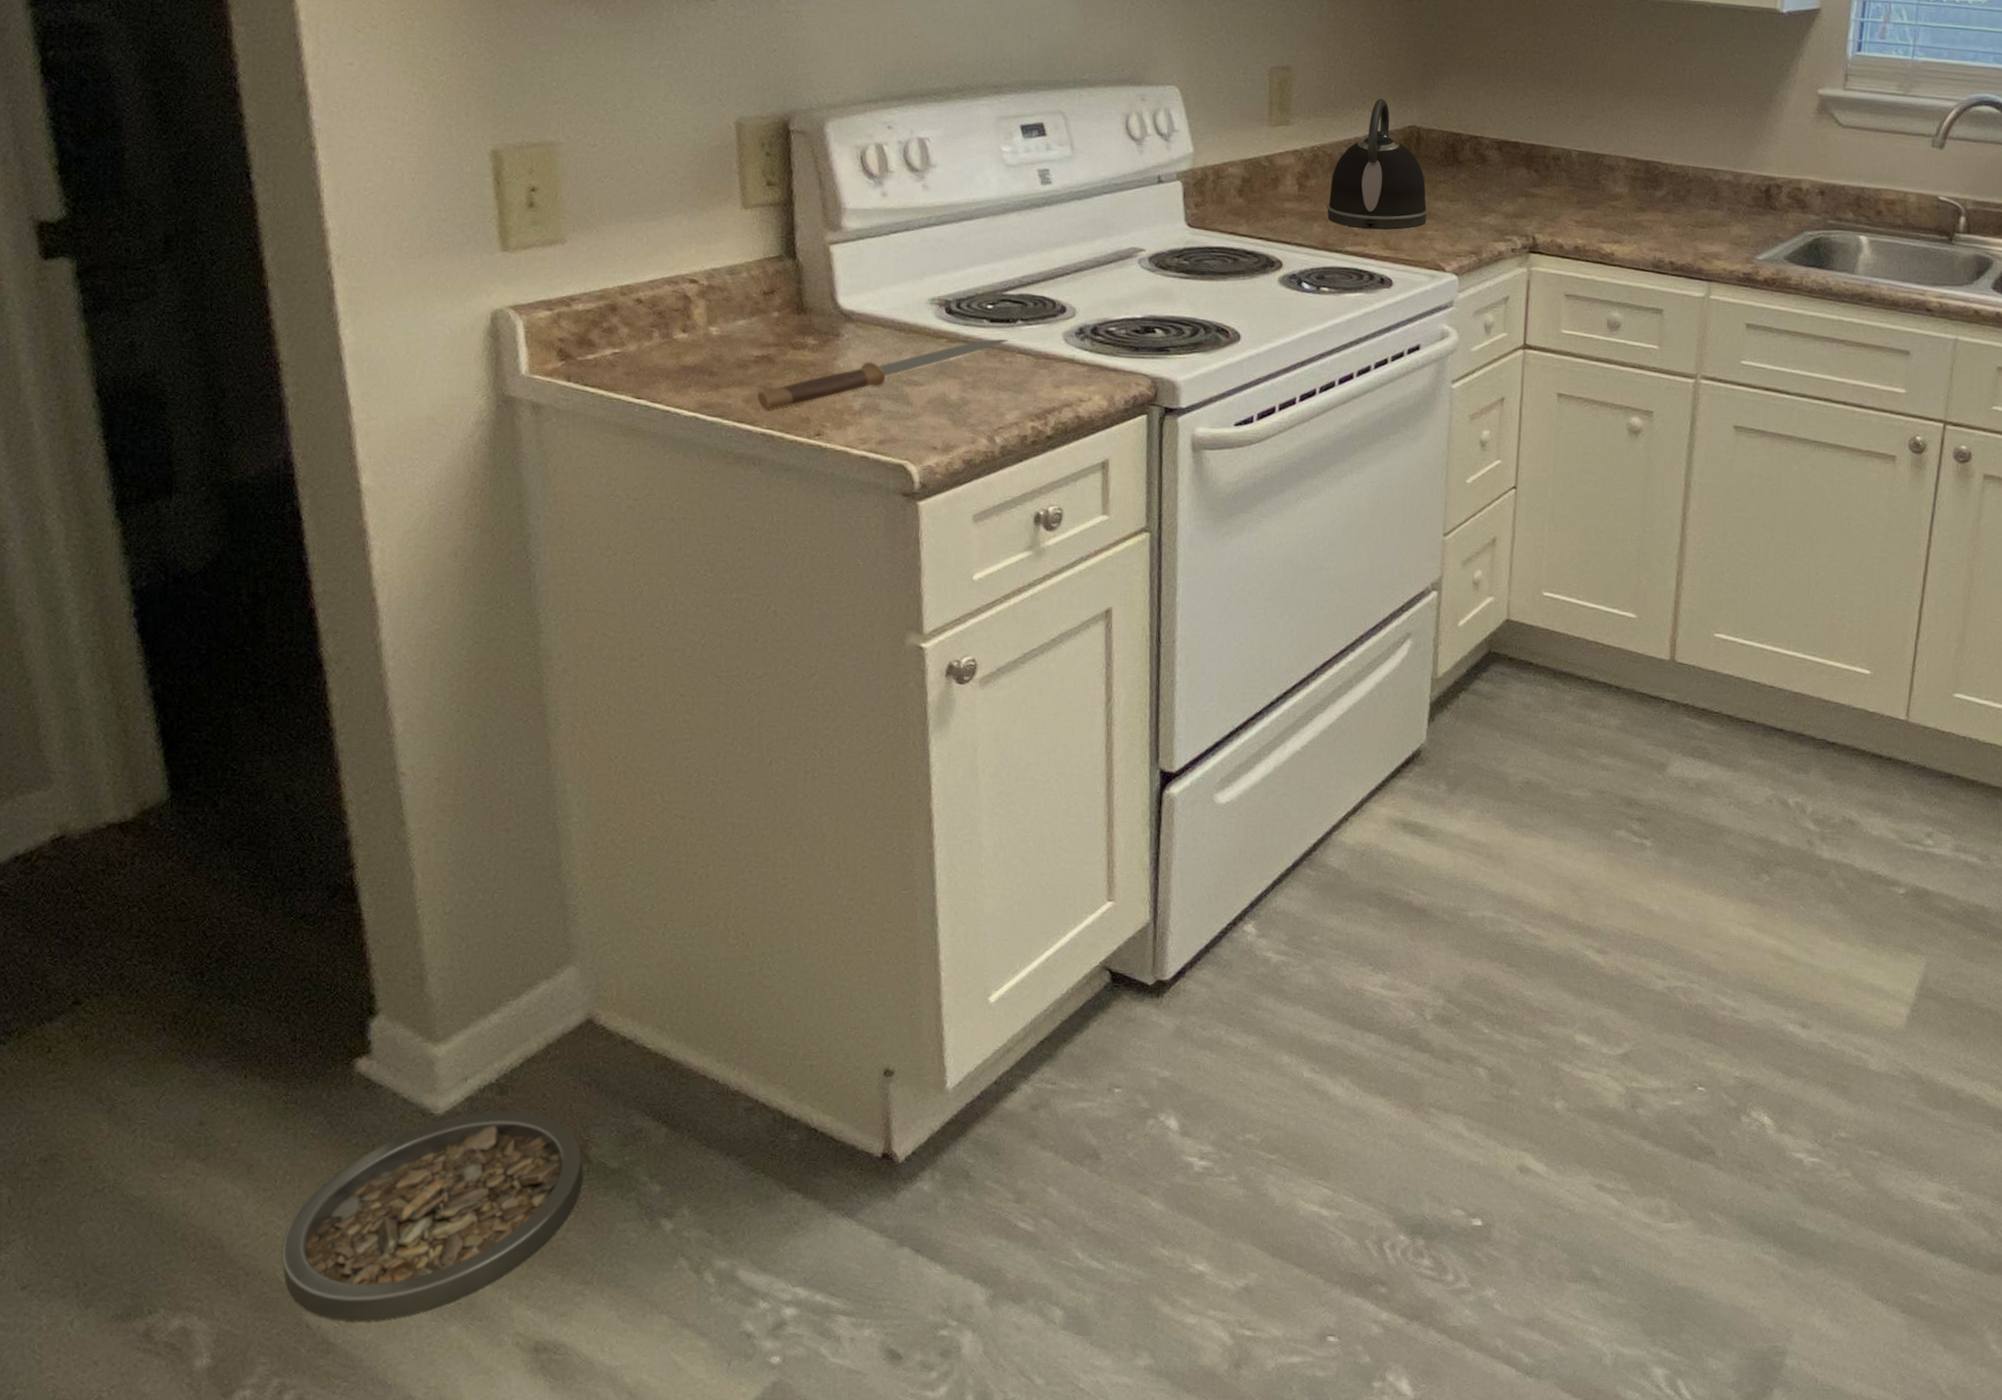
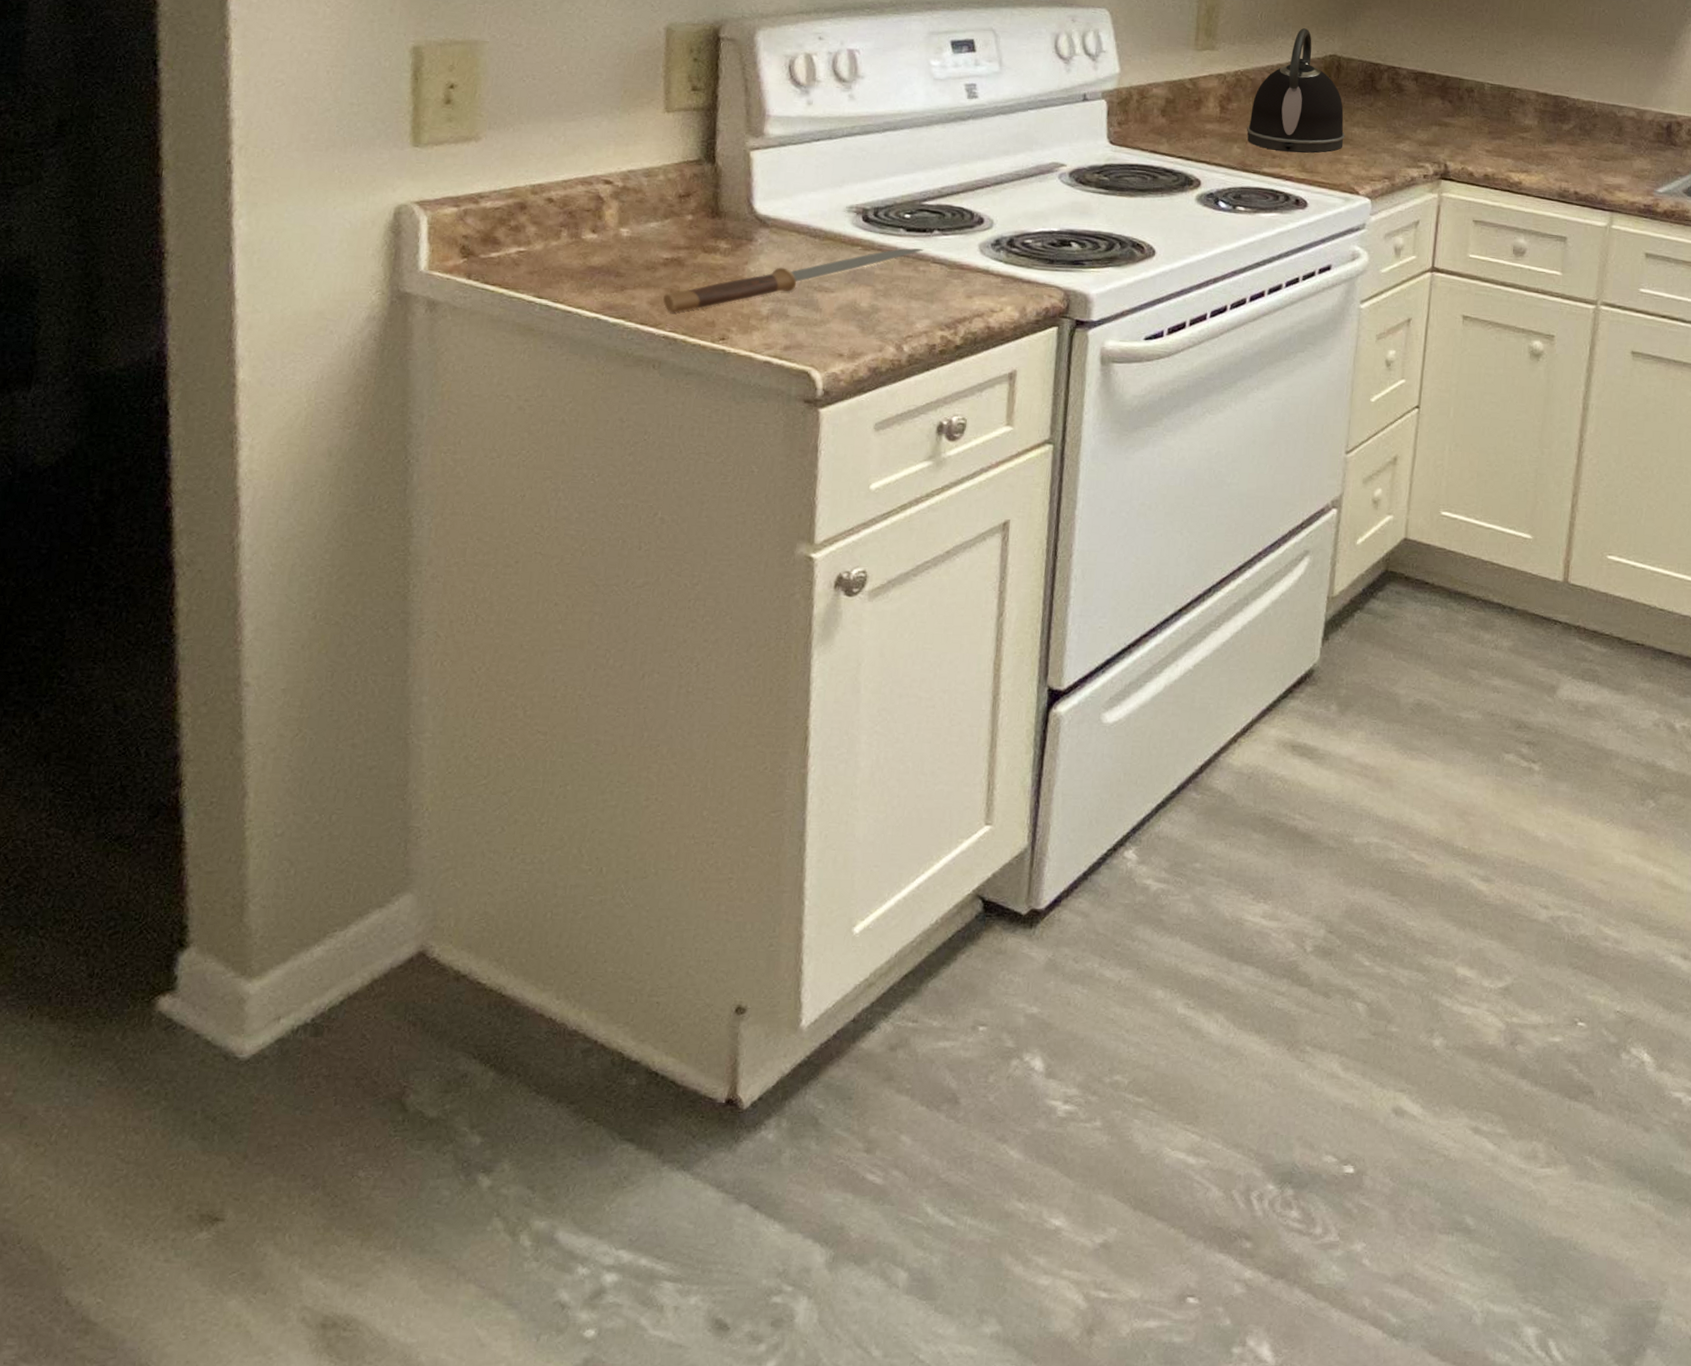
pet bowl: present [281,1111,584,1322] -> none [46,1054,399,1297]

